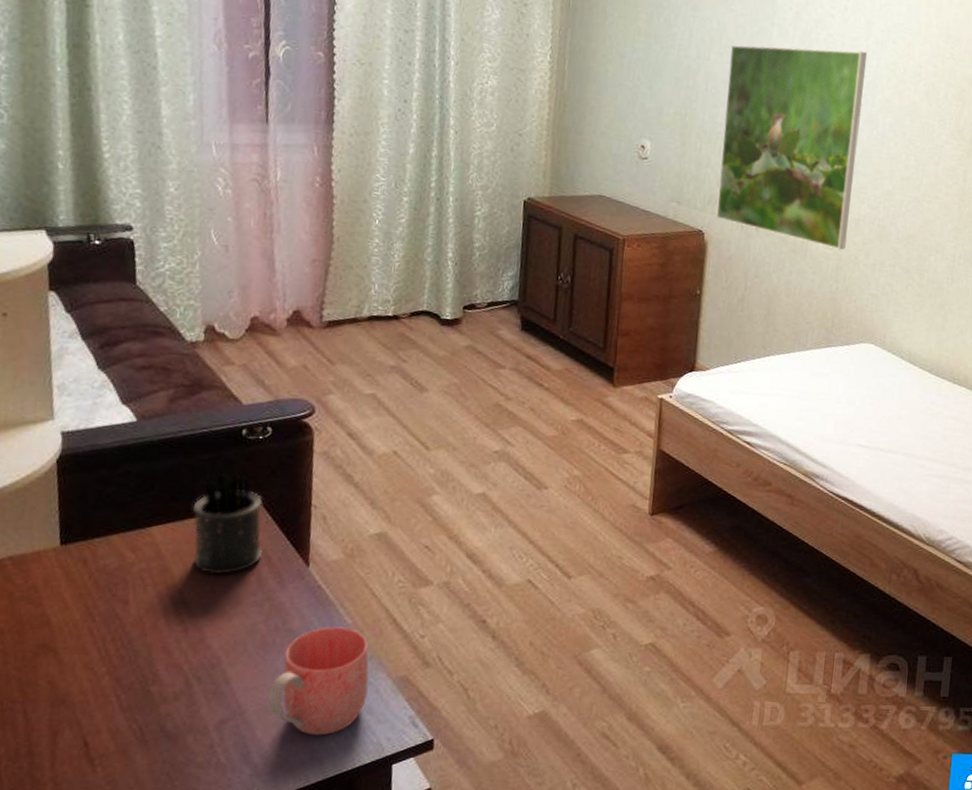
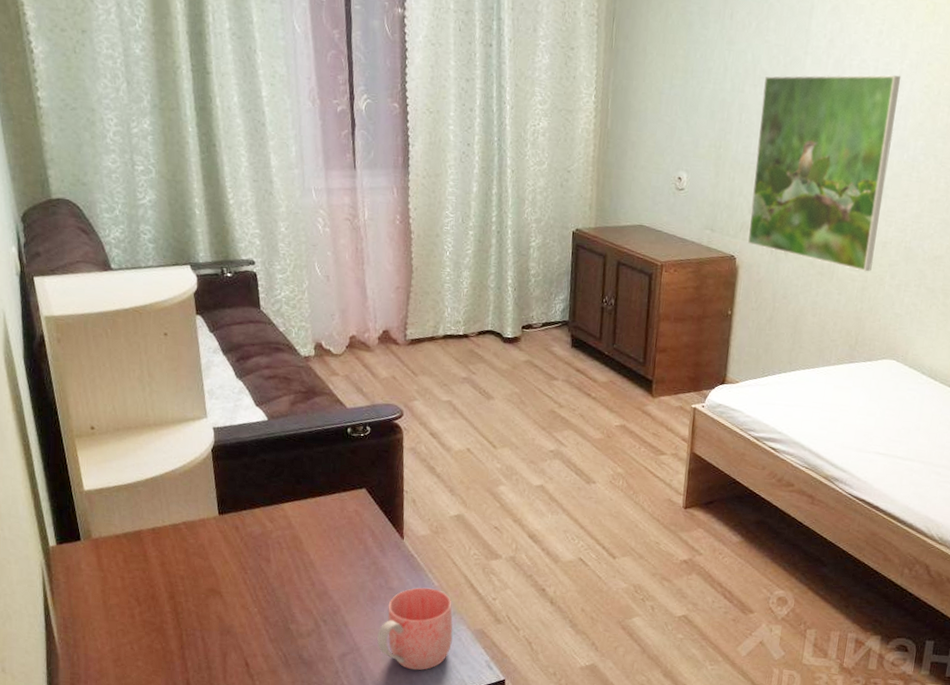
pen holder: present [192,470,264,575] -> none [313,460,367,543]

